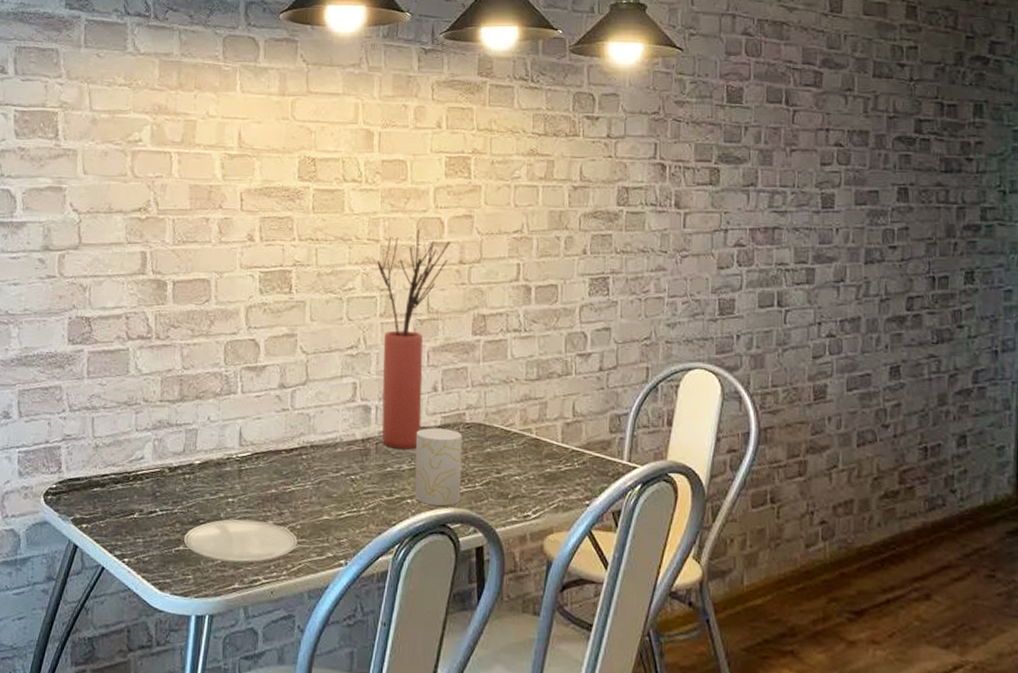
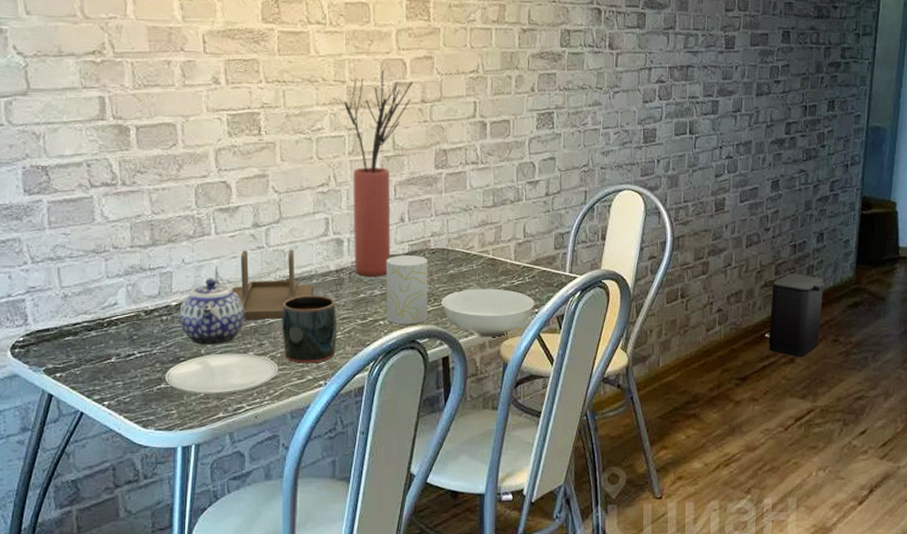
teapot: none [201,438,267,510] -> present [180,278,245,346]
napkin holder: none [255,412,337,488] -> present [232,249,313,319]
mug: none [303,464,361,540] -> present [282,295,337,364]
bowl: none [476,471,585,530] -> present [441,288,534,338]
pedal bin: none [887,484,972,593] -> present [764,274,825,357]

